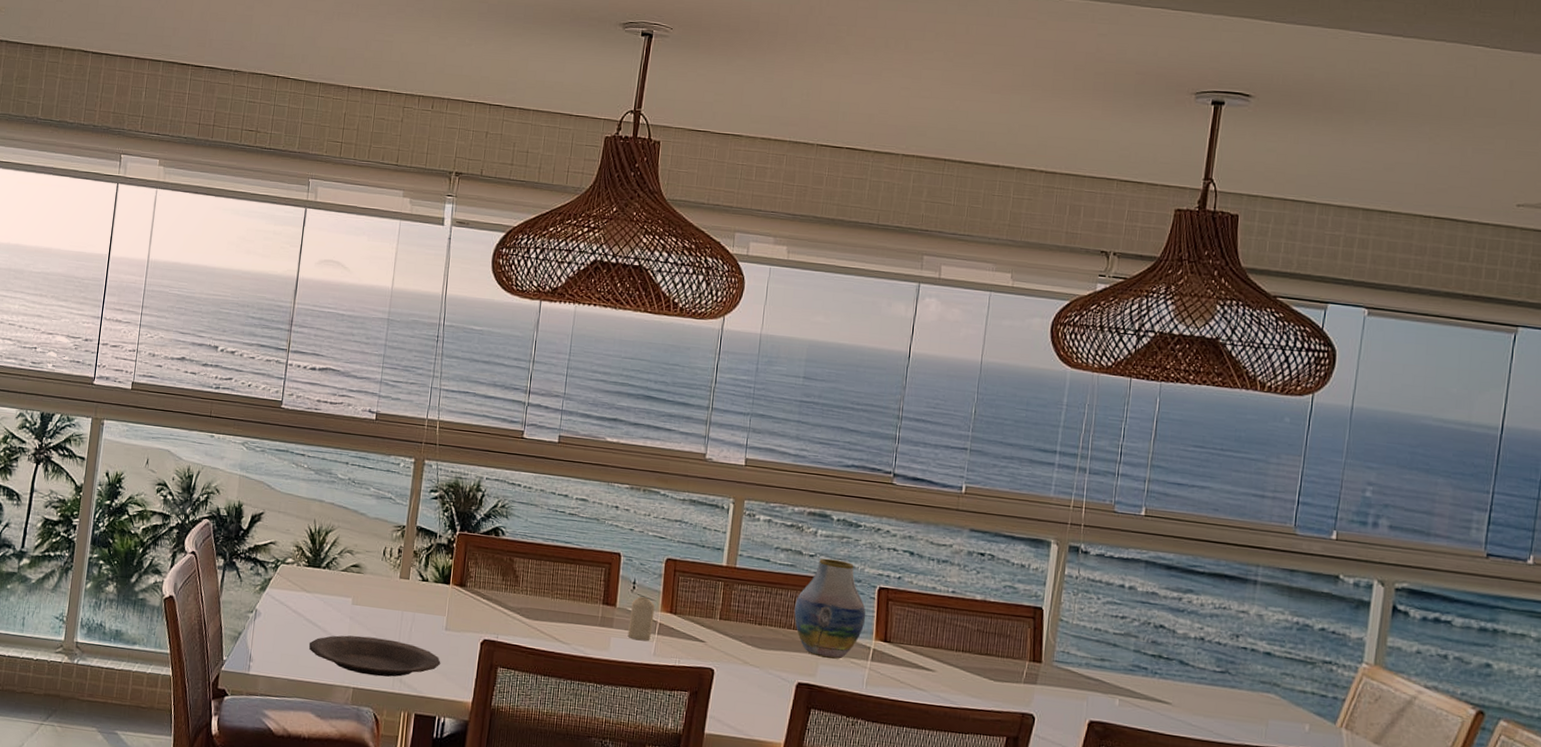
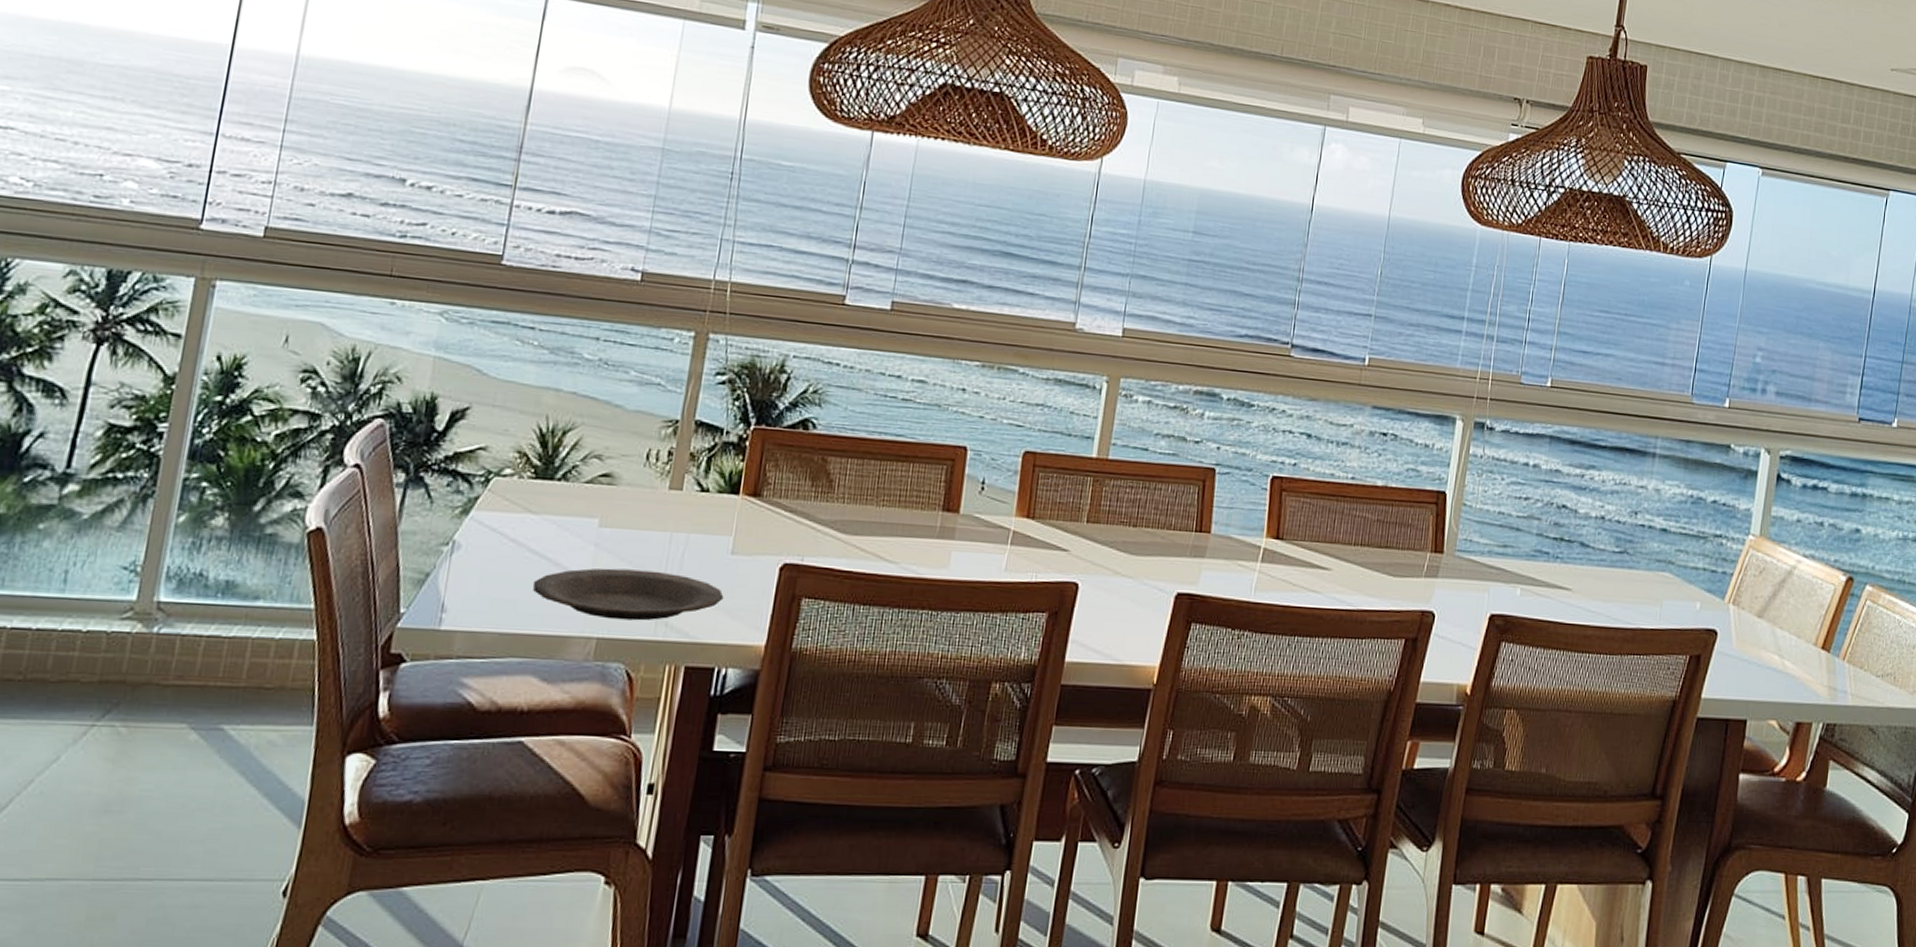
candle: present [627,596,655,641] -> none [973,499,1008,554]
vase: present [794,558,866,659] -> none [1175,444,1257,563]

